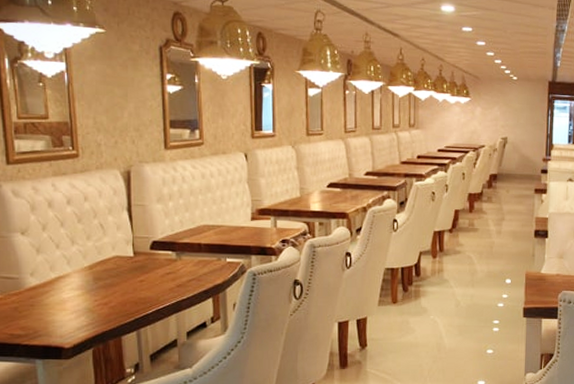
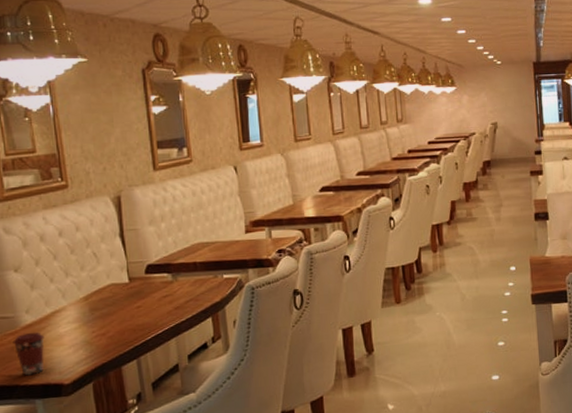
coffee cup: none [16,294,48,336] -> present [13,332,45,376]

